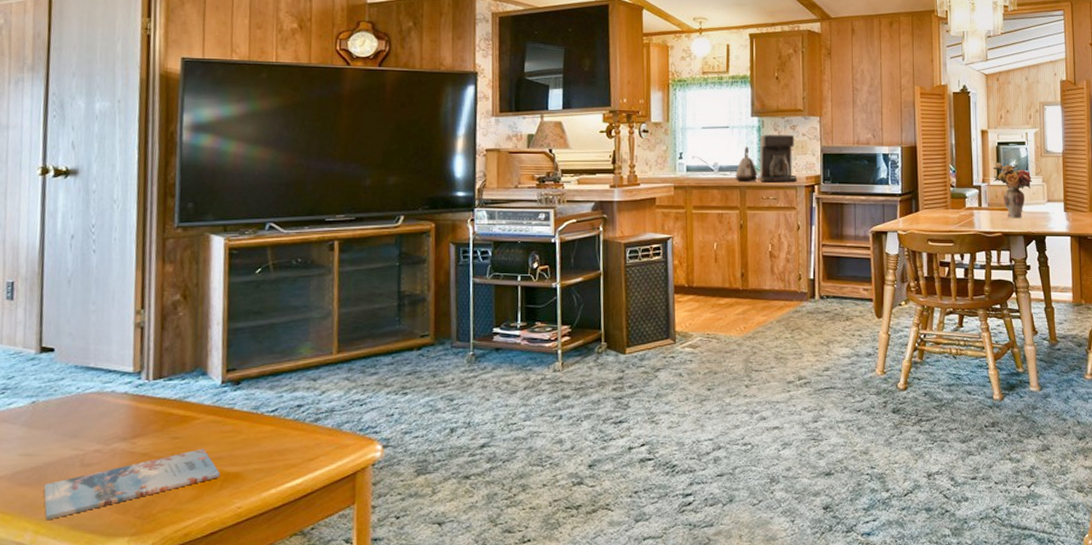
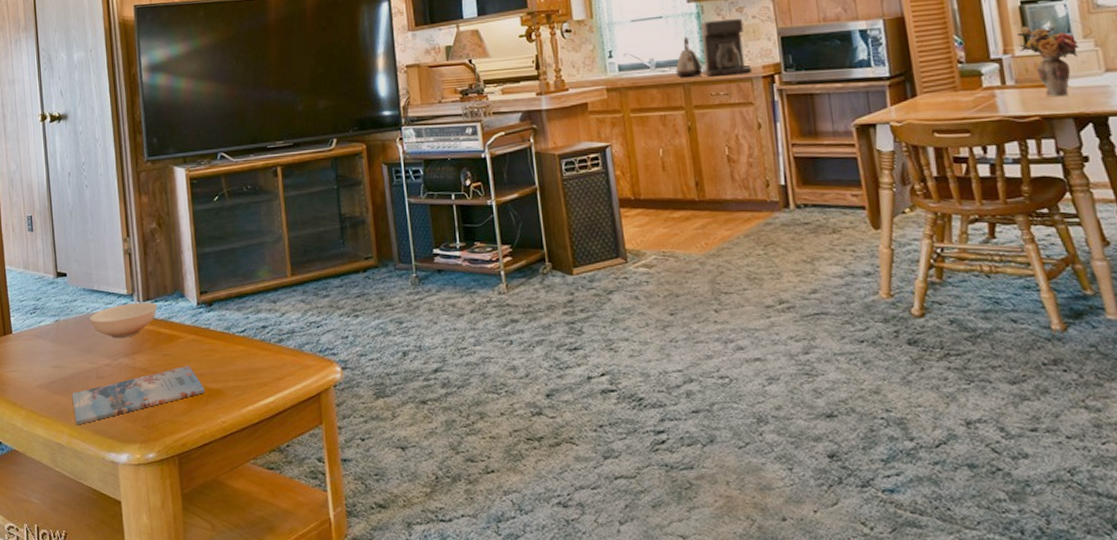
bowl: none [80,380,172,421] -> present [90,302,158,339]

